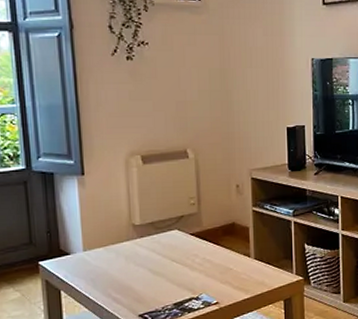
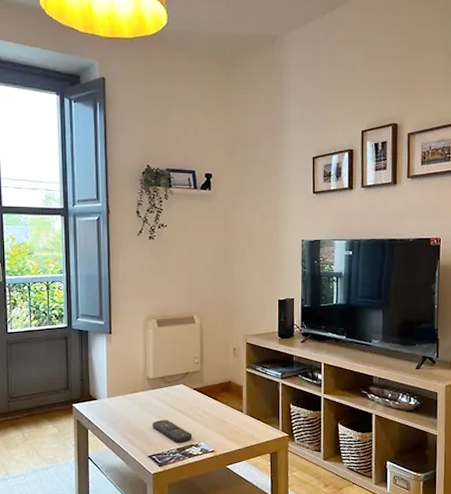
remote control: none [141,271,192,297] -> present [152,419,193,443]

